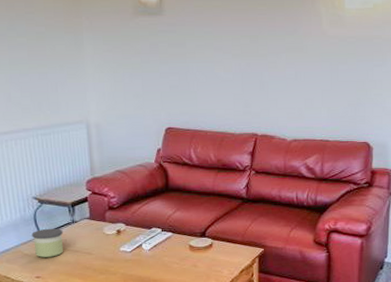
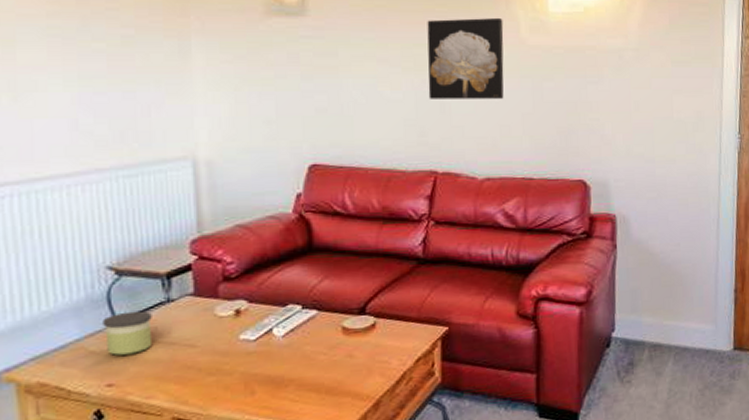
wall art: none [251,13,309,79] -> present [427,17,504,99]

